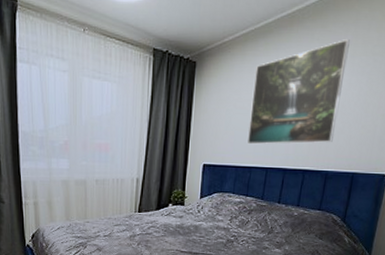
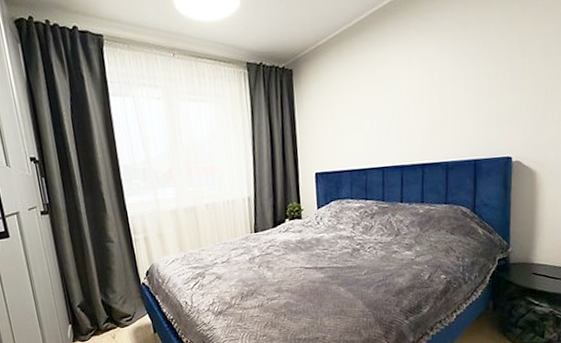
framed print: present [248,40,350,145] -> none [355,24,448,146]

